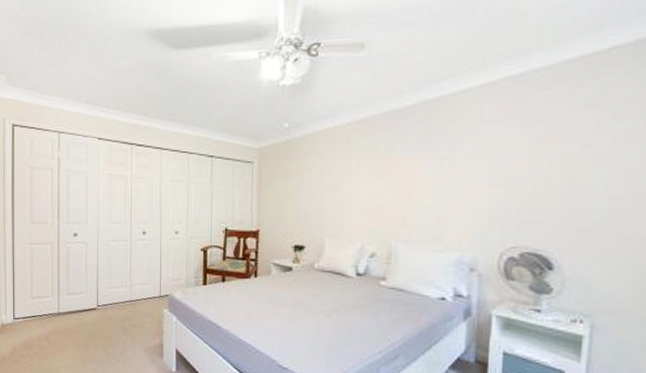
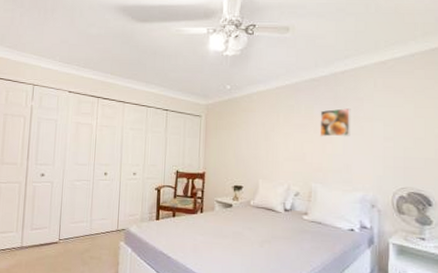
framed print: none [403,145,446,184] -> present [319,107,351,137]

